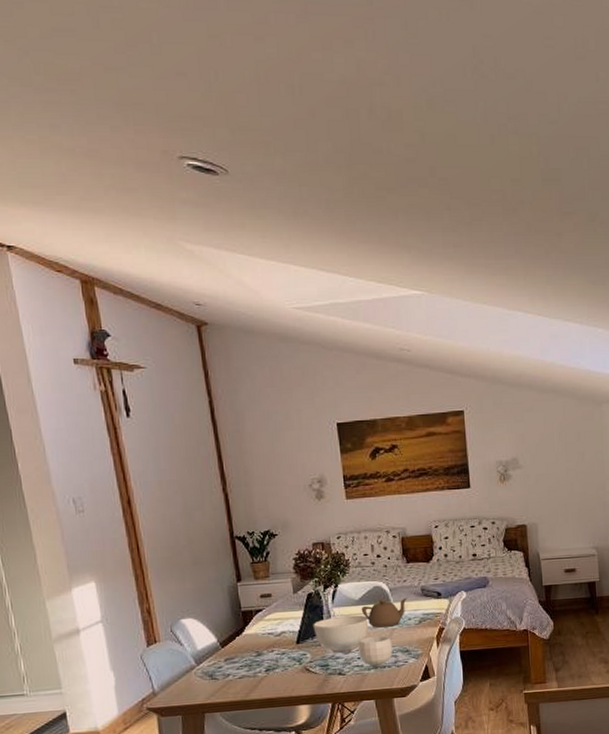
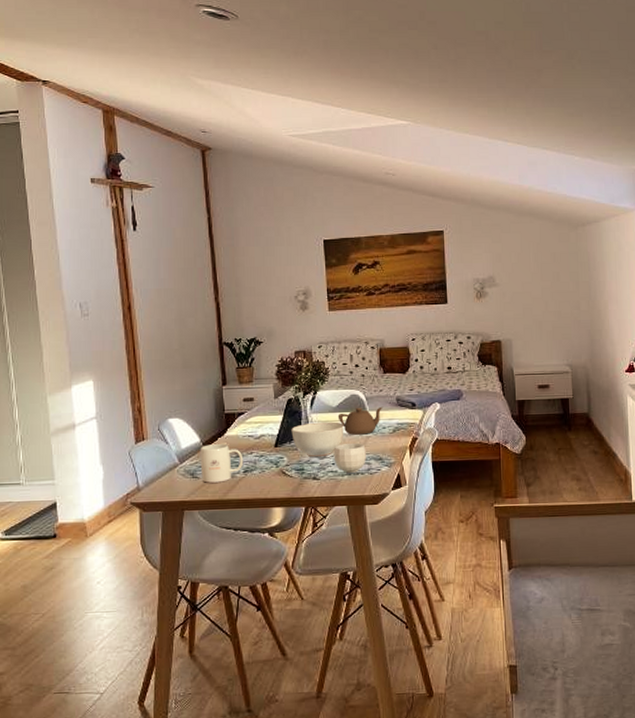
mug: none [217,643,265,684] -> present [200,444,244,483]

